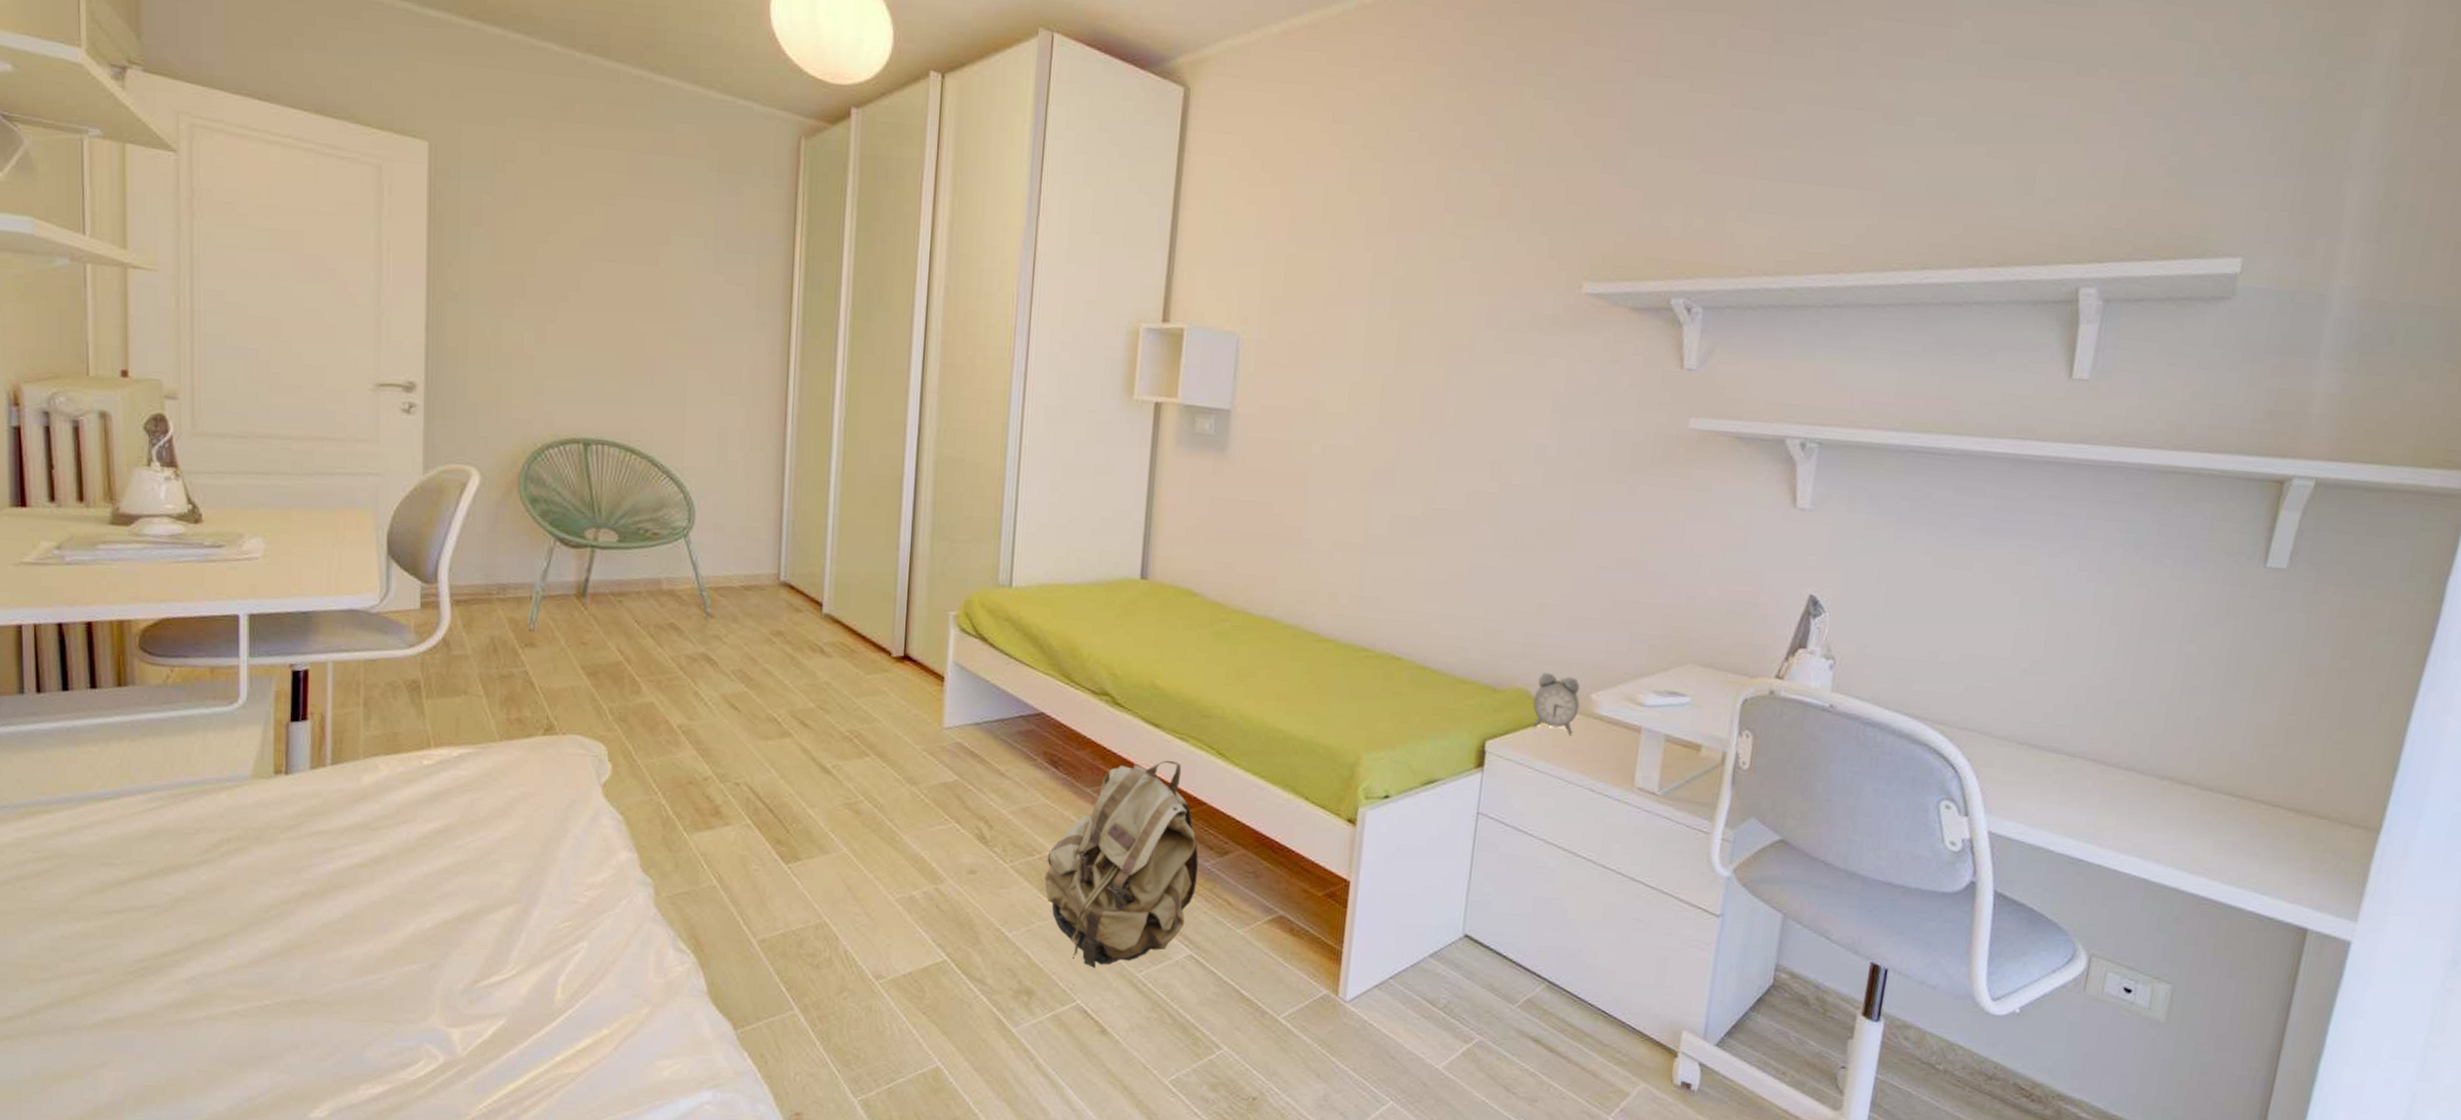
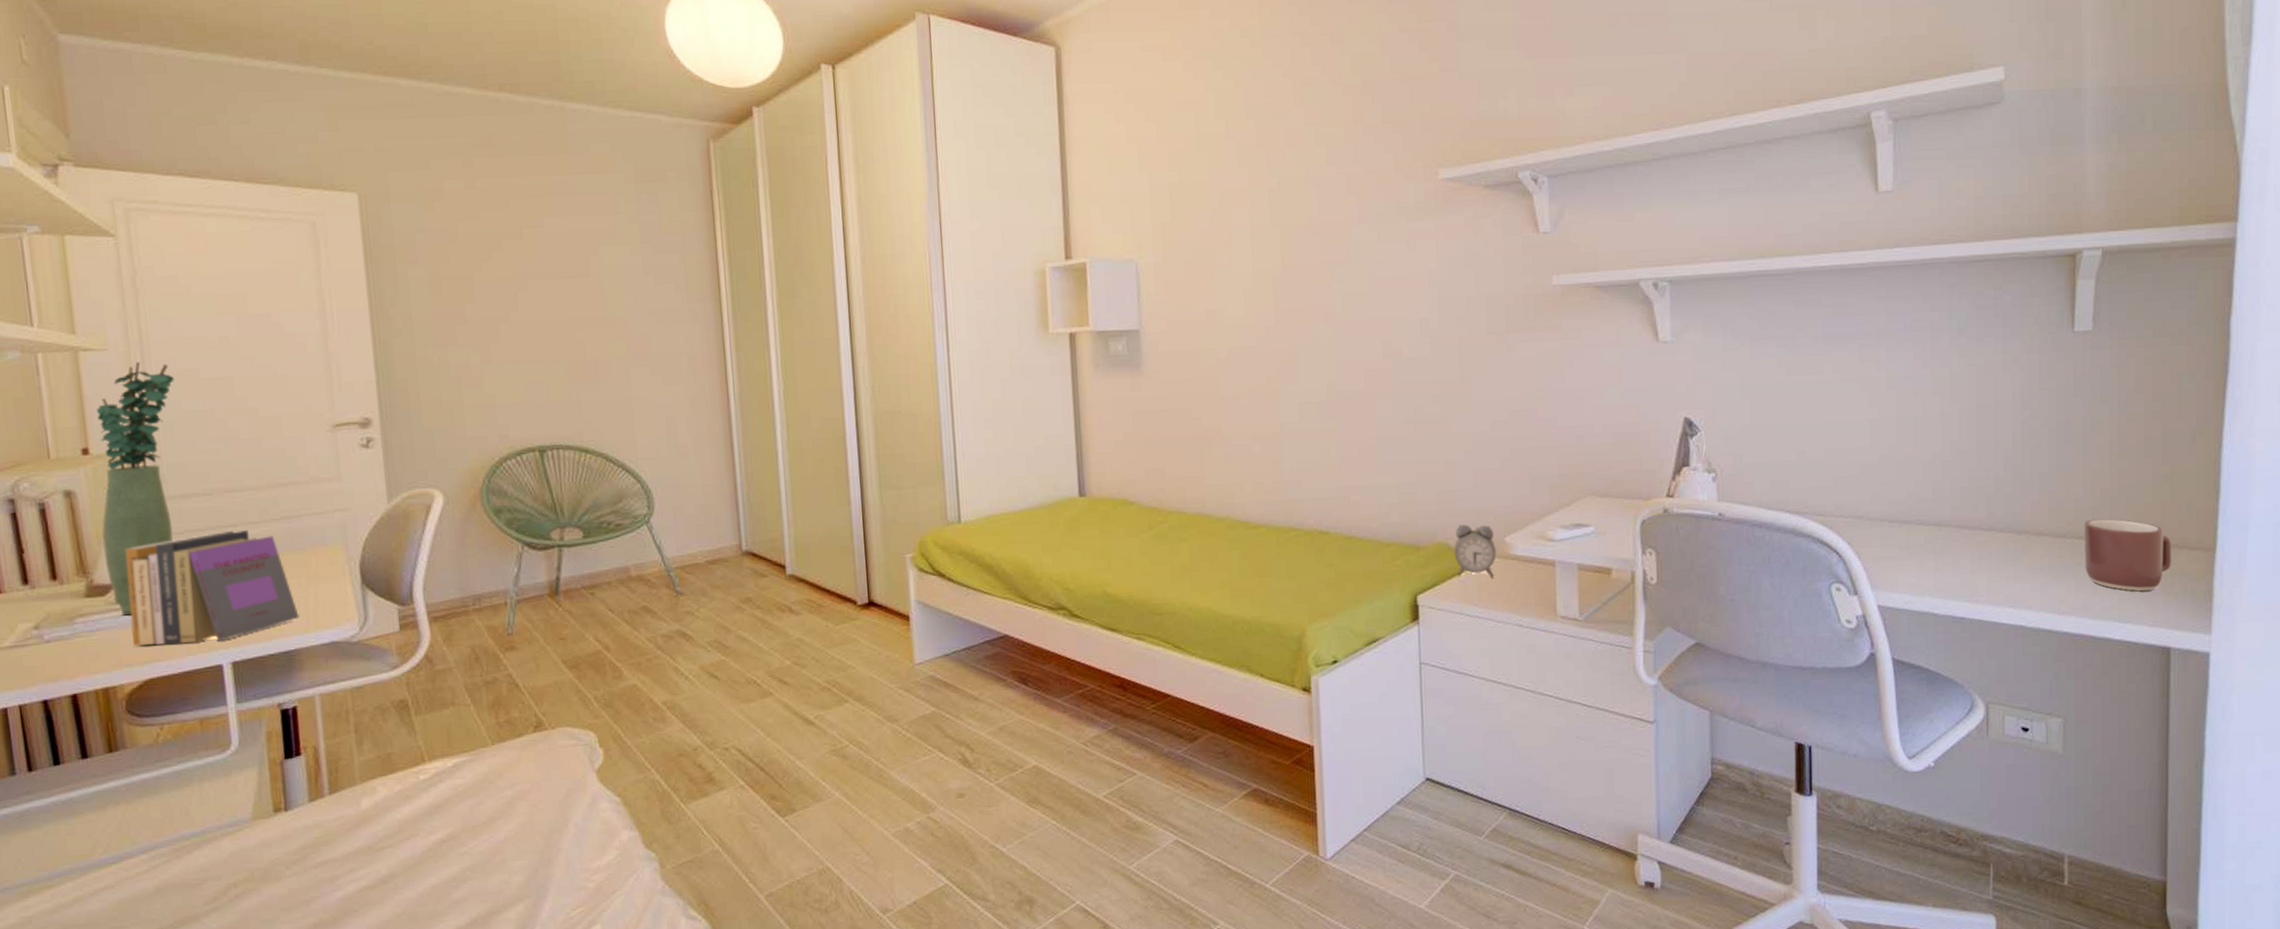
vase: none [132,288,221,550] -> present [96,362,174,616]
books: none [151,477,321,591] -> present [125,529,299,647]
backpack: present [1044,760,1199,968] -> none [1029,660,1172,868]
mug: none [2228,776,2332,864] -> present [2084,518,2171,591]

